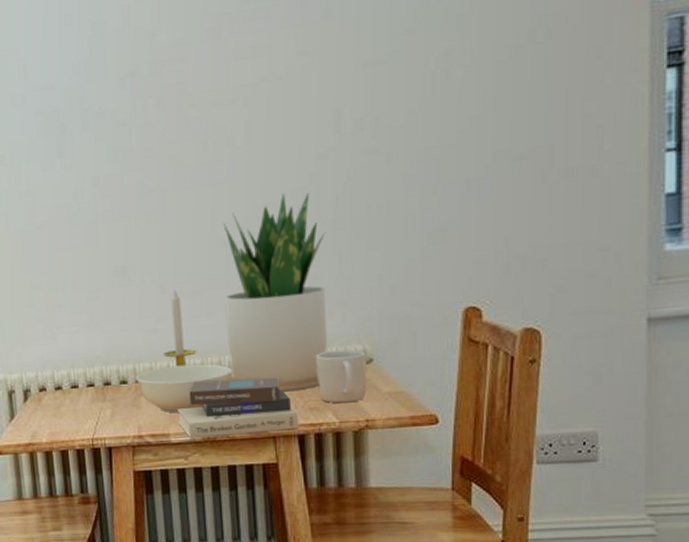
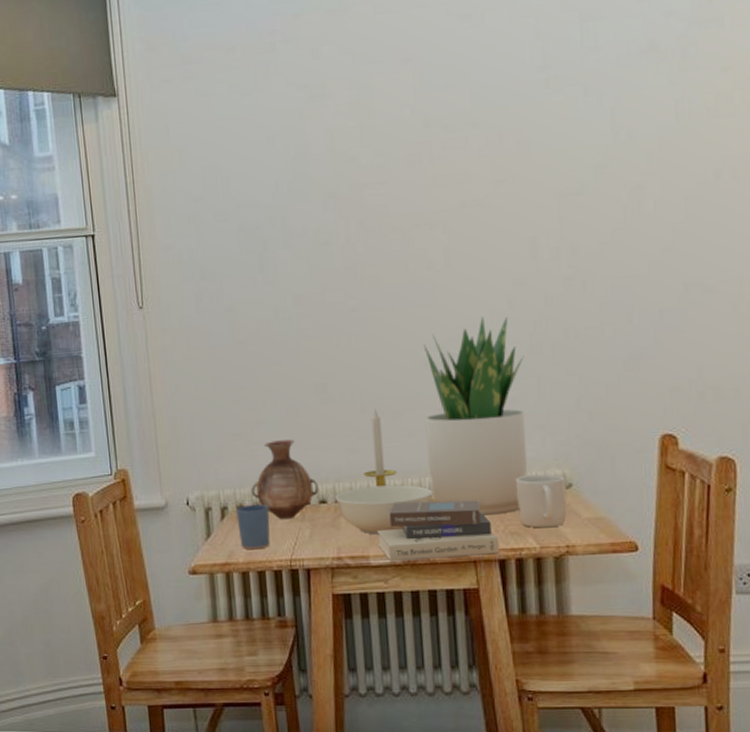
mug: none [38,386,73,430] -> present [236,504,270,550]
vase: none [53,322,120,401] -> present [251,439,319,520]

